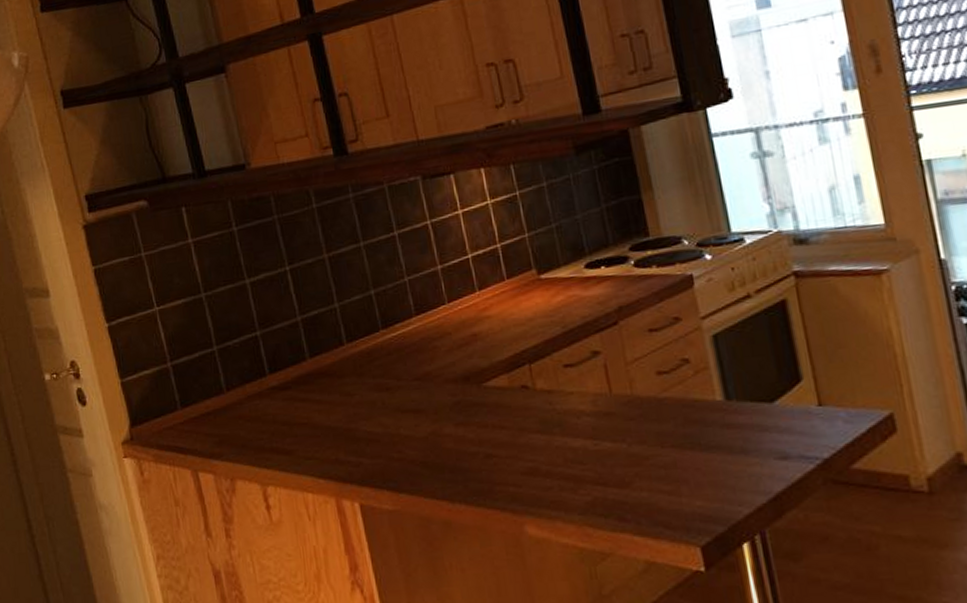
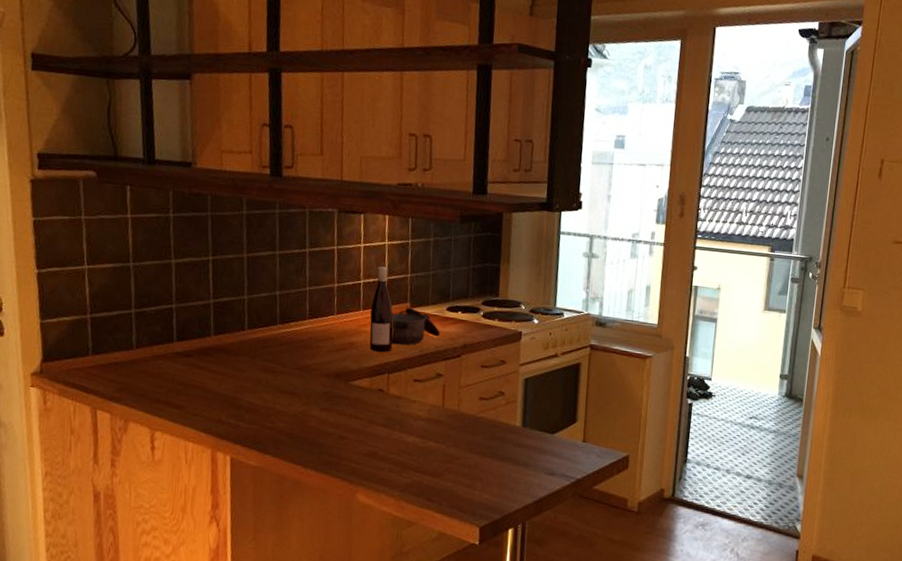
bottle: none [485,231,527,339] -> present [369,266,393,352]
cooking pot: none [516,274,584,326] -> present [391,307,440,345]

